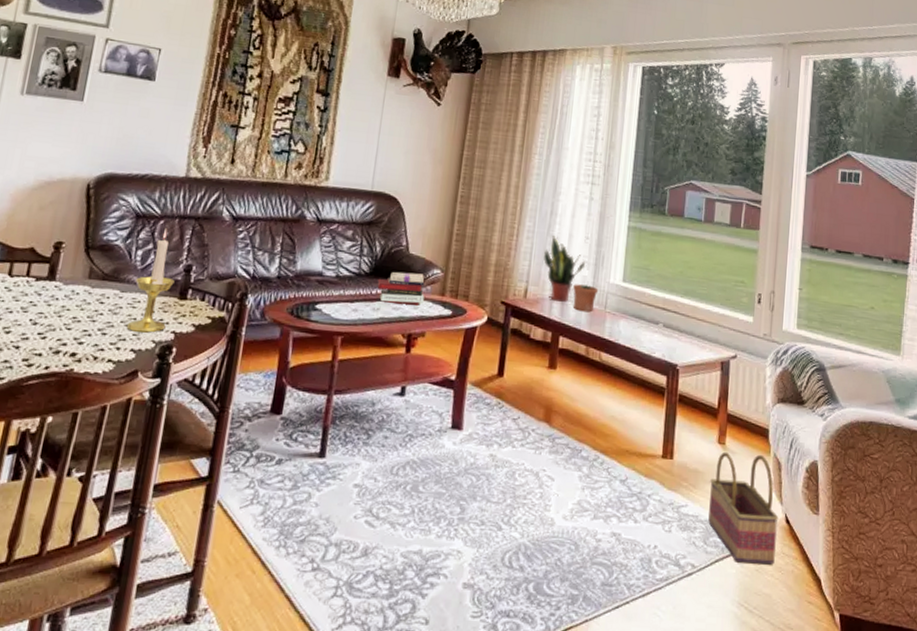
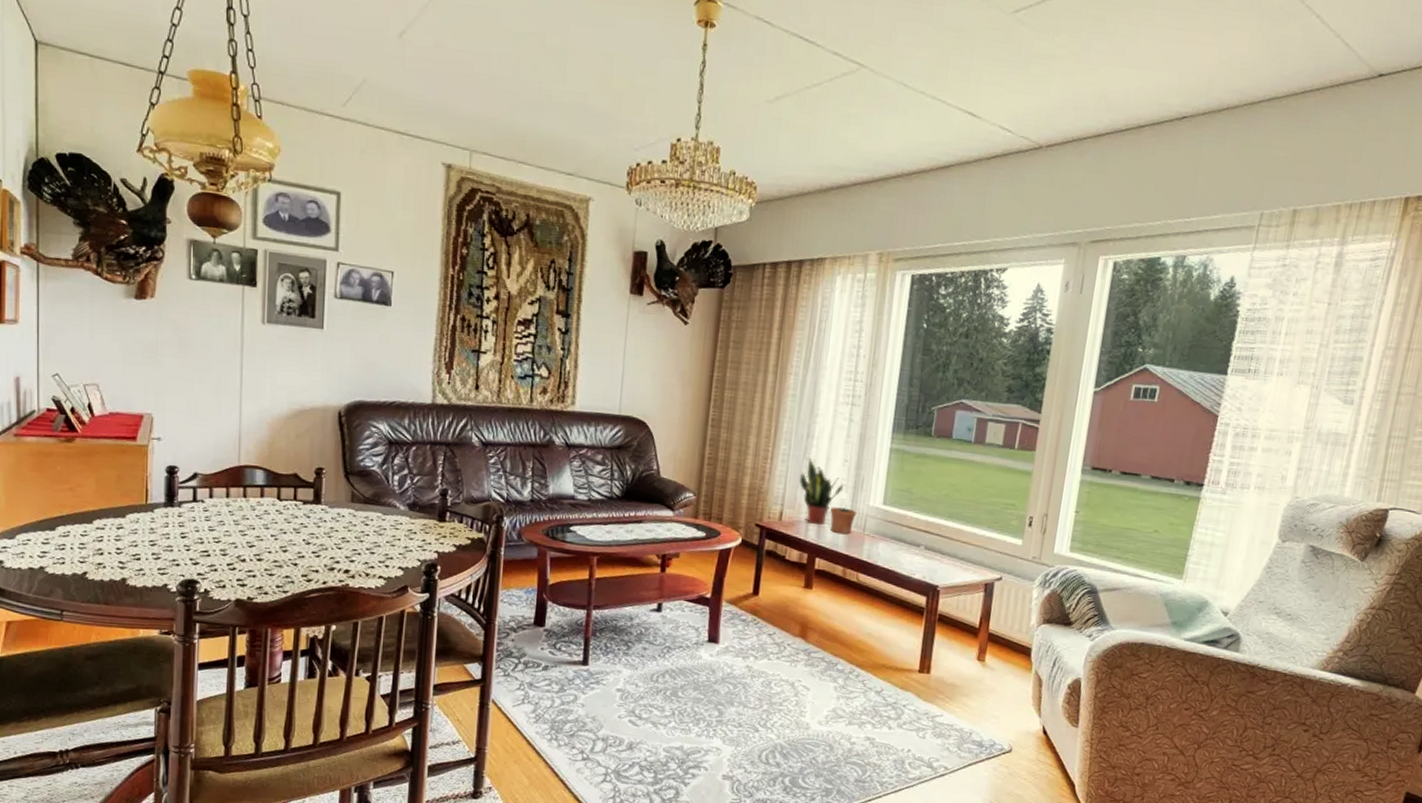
candlestick: present [126,228,175,333] -> none [392,454,432,553]
books: present [377,271,425,305] -> none [629,495,677,528]
basket: present [708,451,779,565] -> none [963,668,1036,770]

